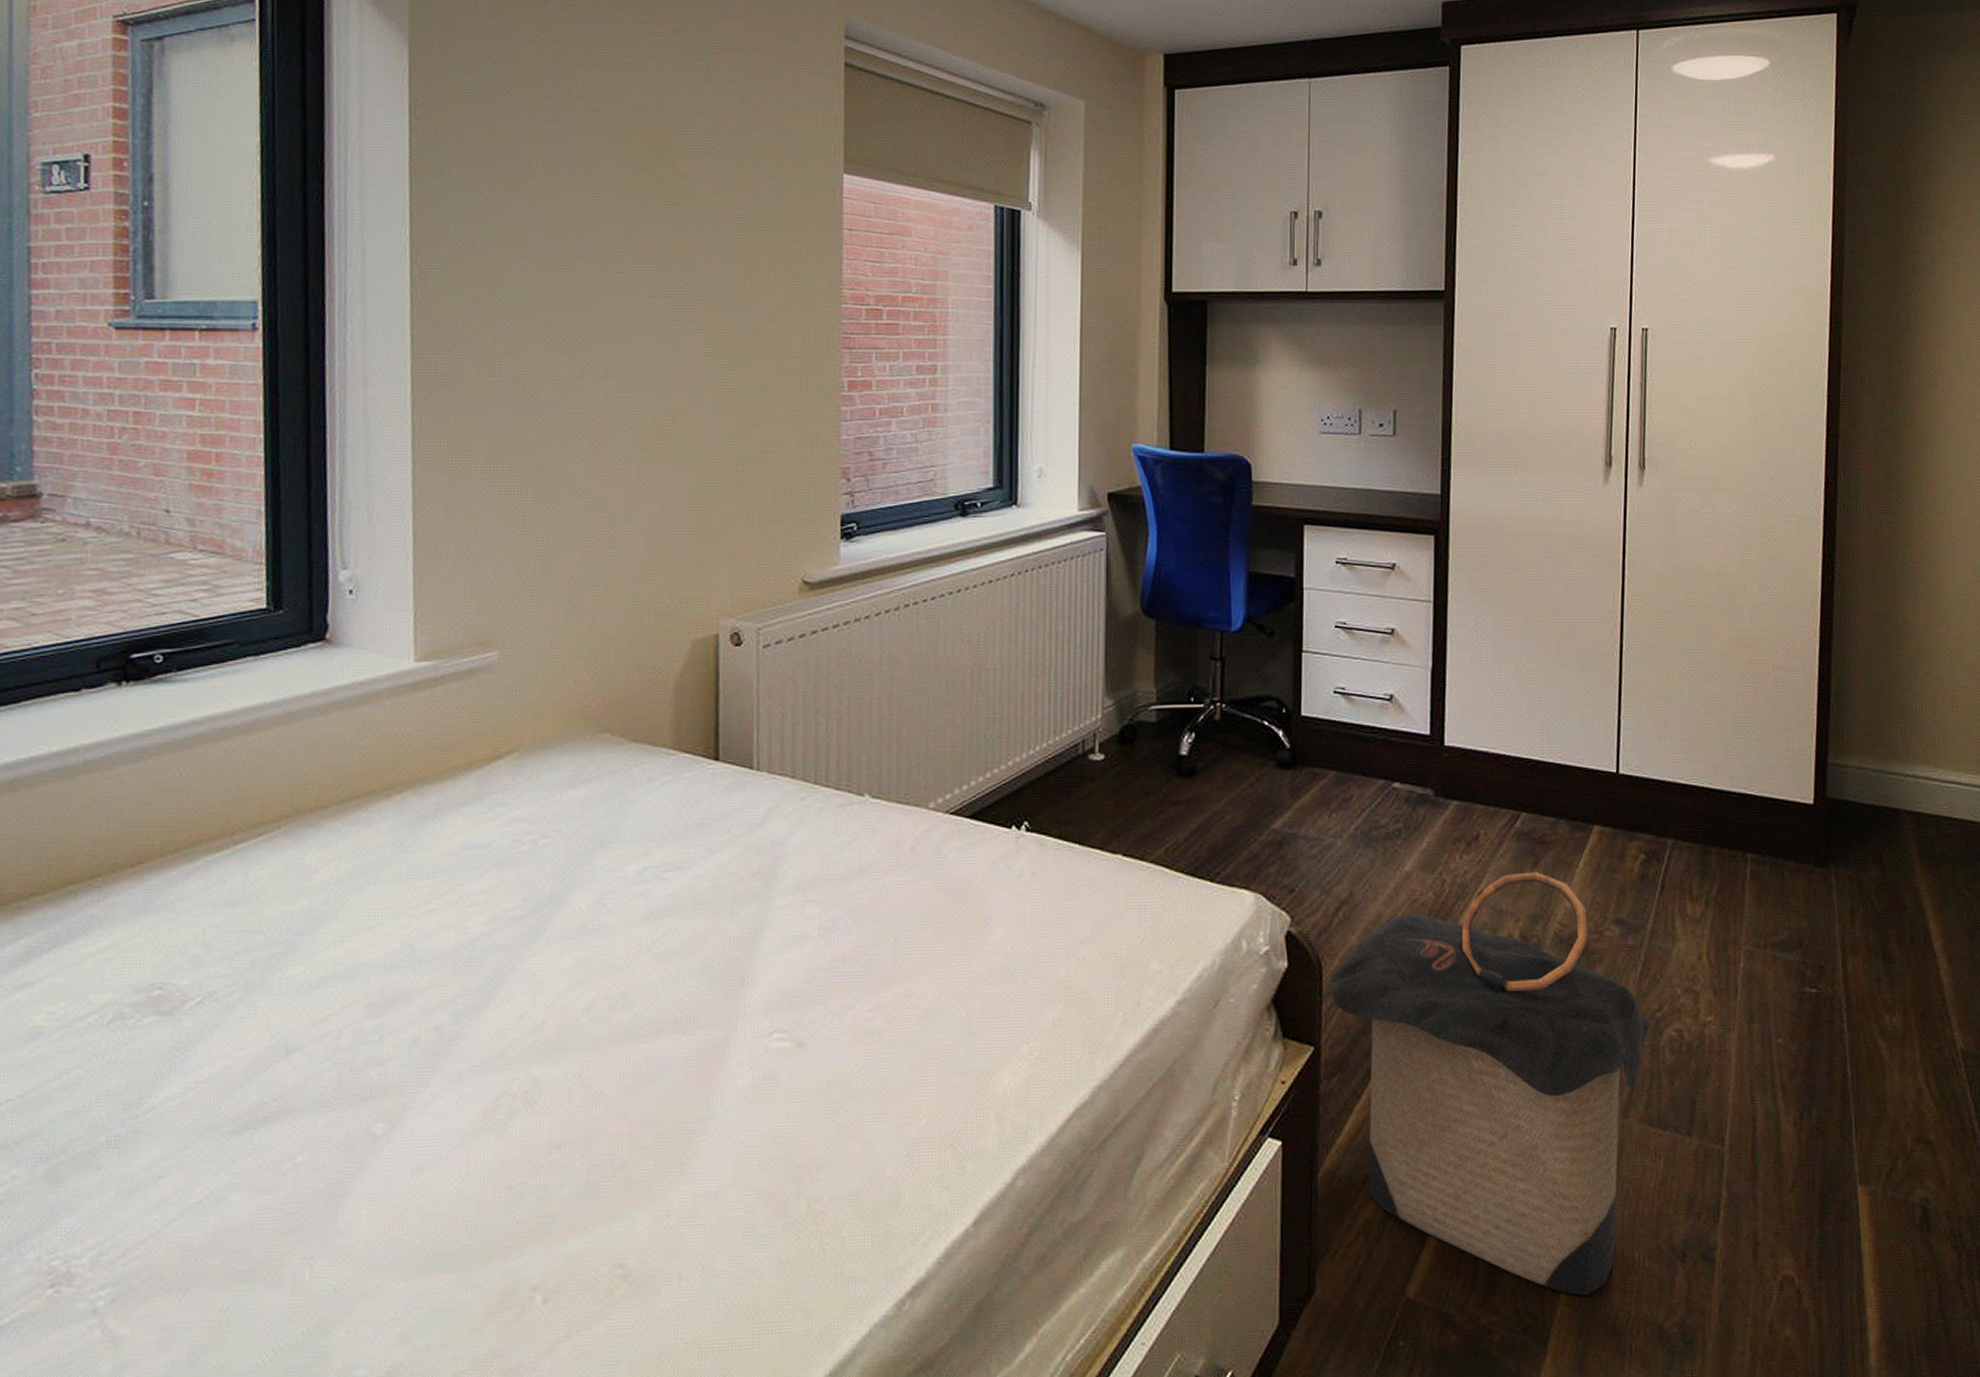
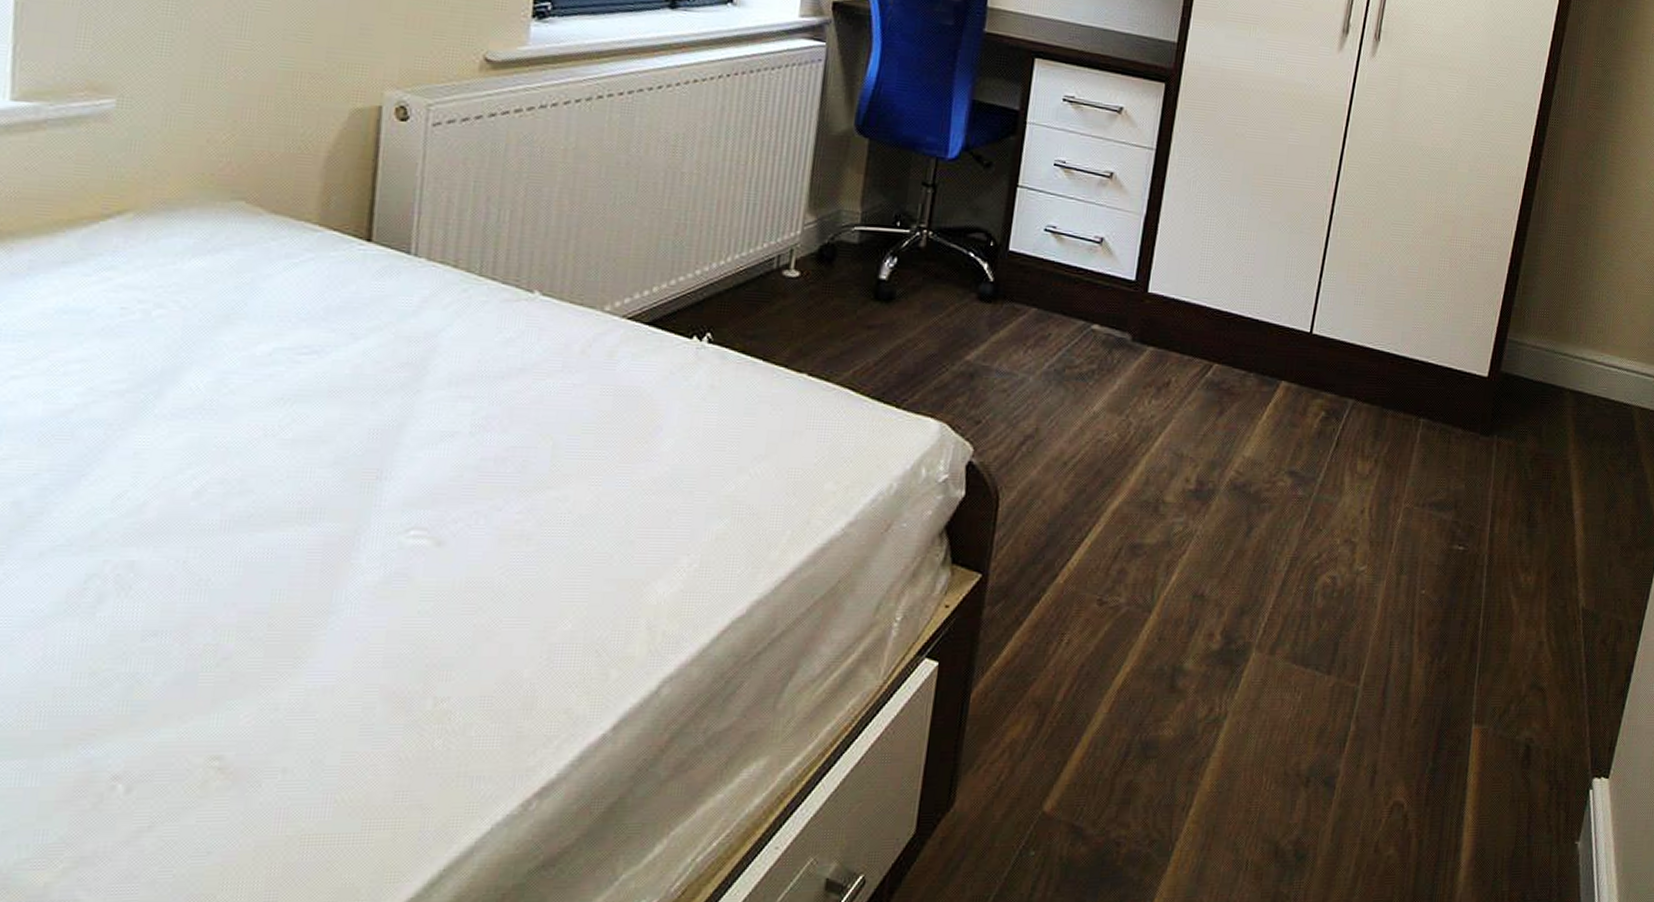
laundry hamper: present [1329,871,1655,1296] -> none [1004,420,1312,815]

